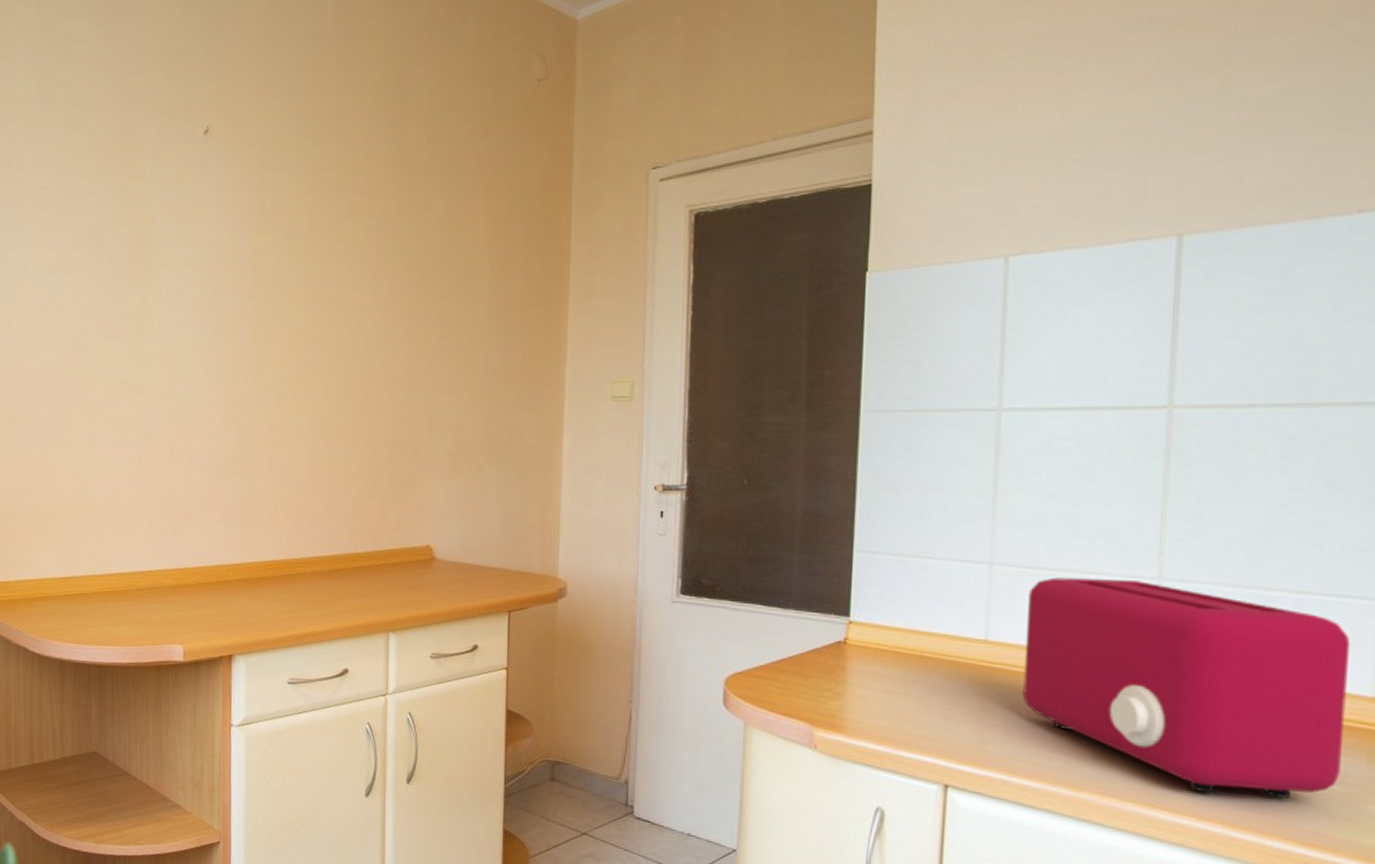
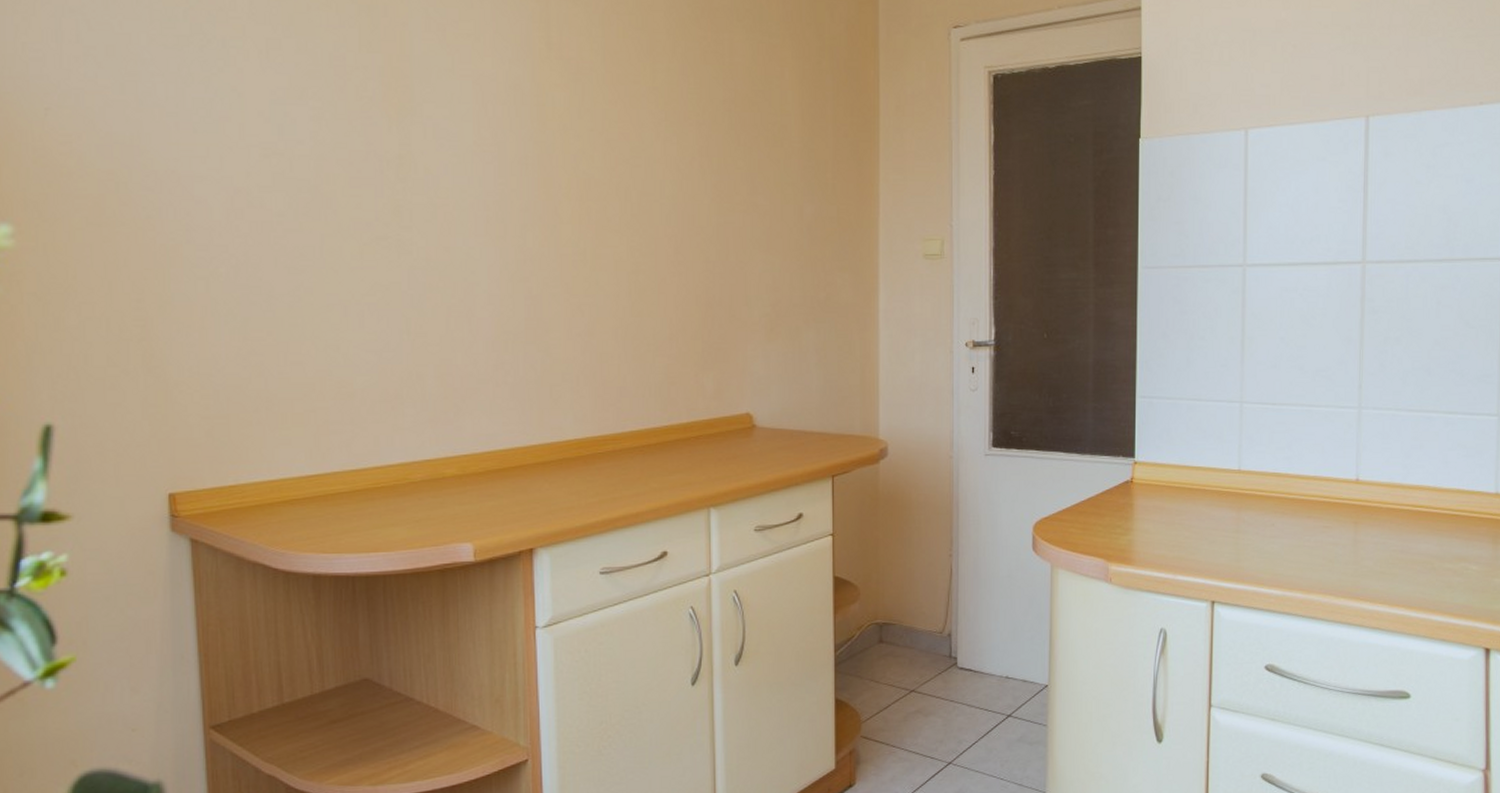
toaster: present [1023,577,1351,799] -> none [1267,410,1481,584]

